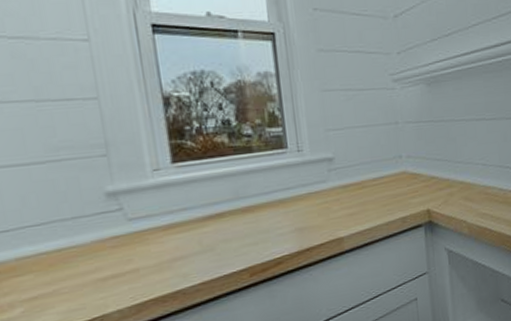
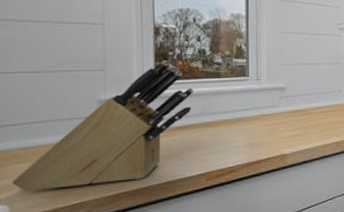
knife block: none [14,137,223,309] -> present [12,60,195,191]

